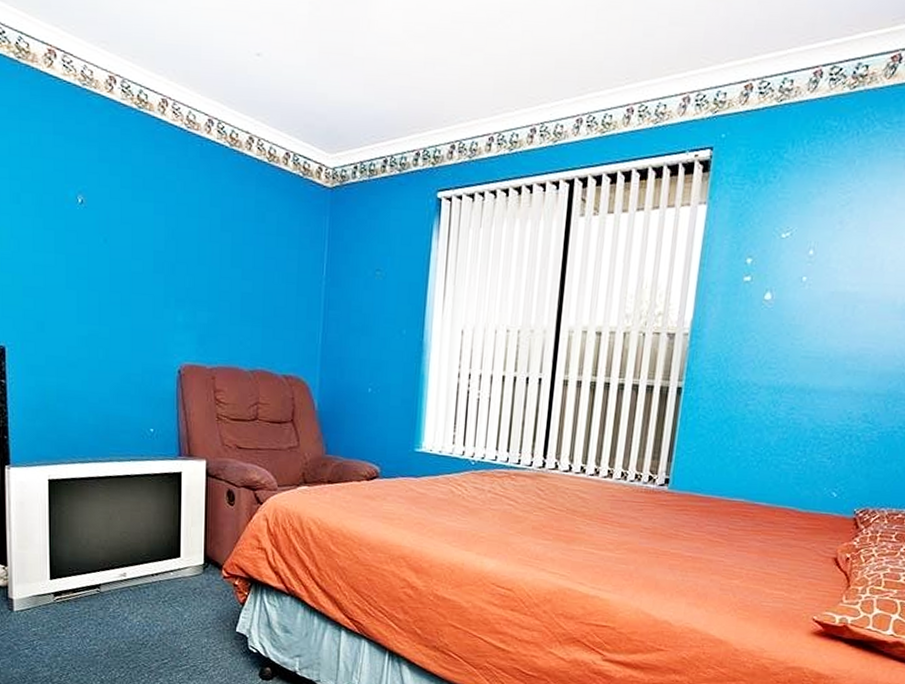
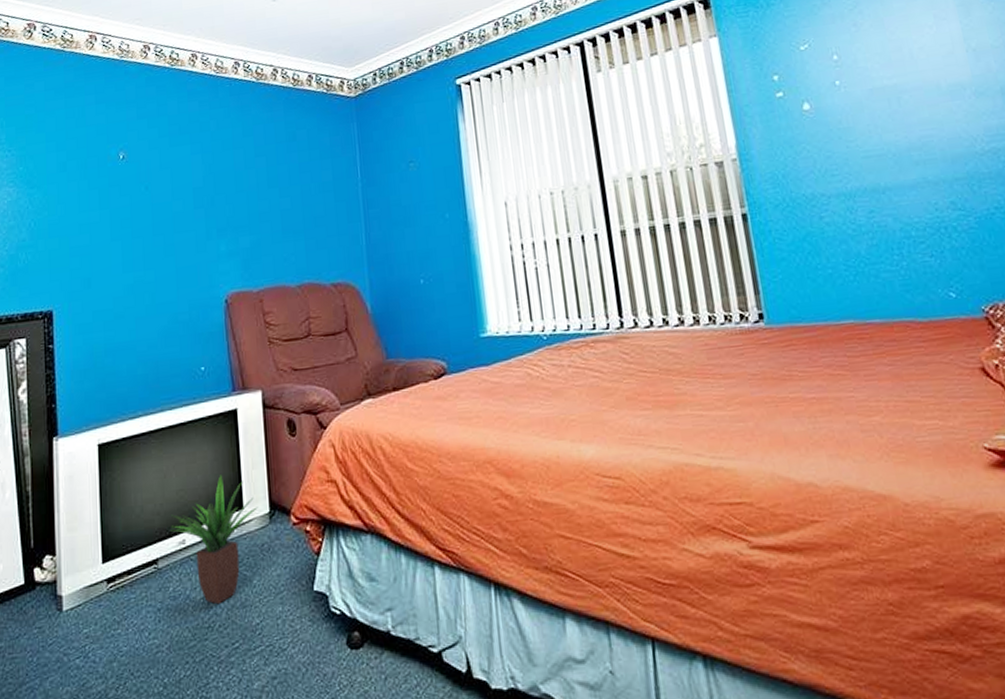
potted plant: none [113,526,193,629] -> present [171,475,258,605]

